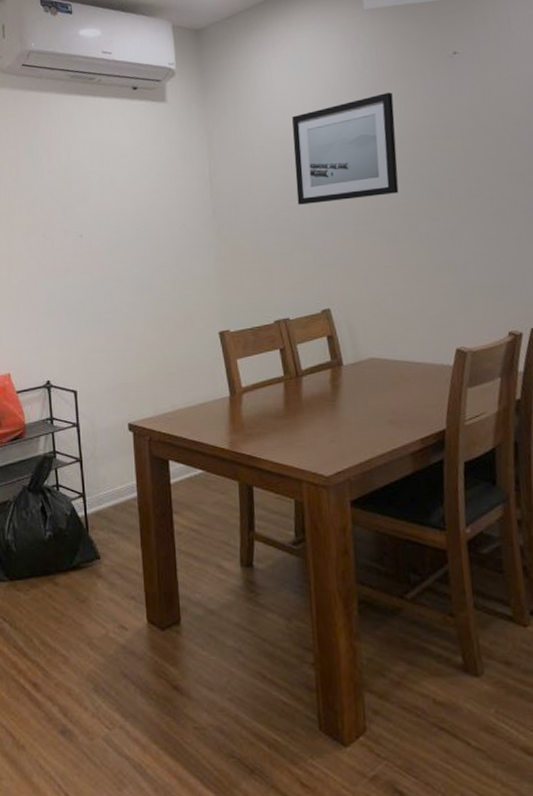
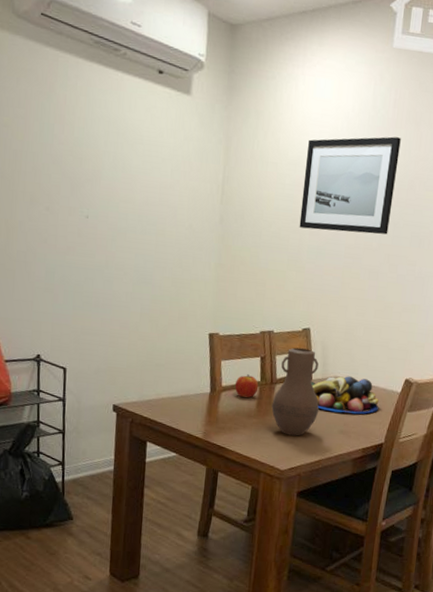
apple: none [255,370,283,397] -> present [234,374,259,398]
vase: none [301,331,359,434] -> present [271,347,319,436]
fruit bowl: none [342,355,431,400] -> present [311,376,379,415]

